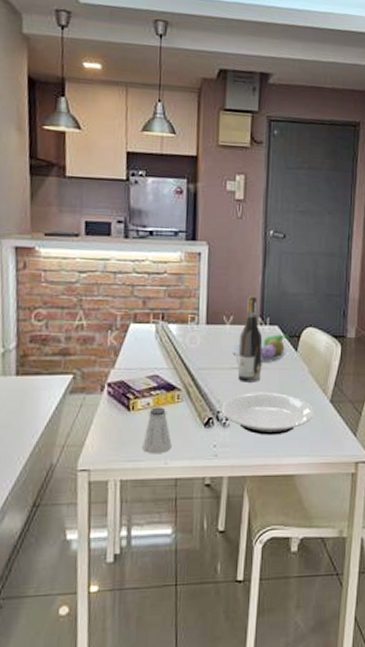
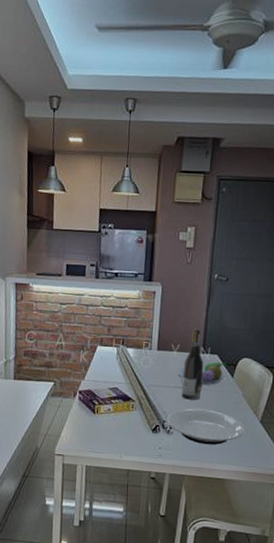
saltshaker: present [142,407,172,454] -> none [103,412,126,449]

